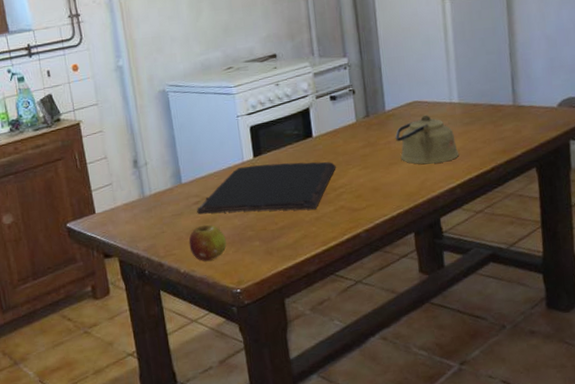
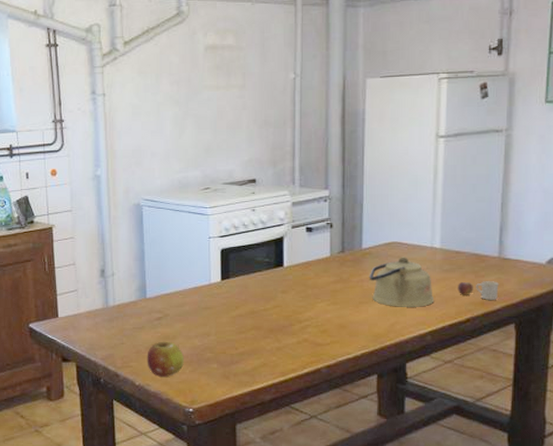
cutting board: present [197,161,336,214] -> none [158,288,304,340]
mug: none [479,129,517,148] -> present [458,281,499,300]

